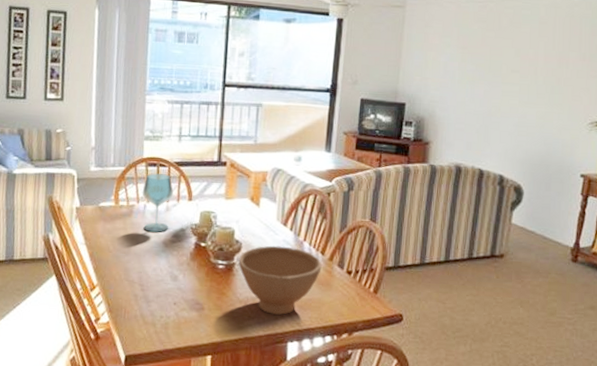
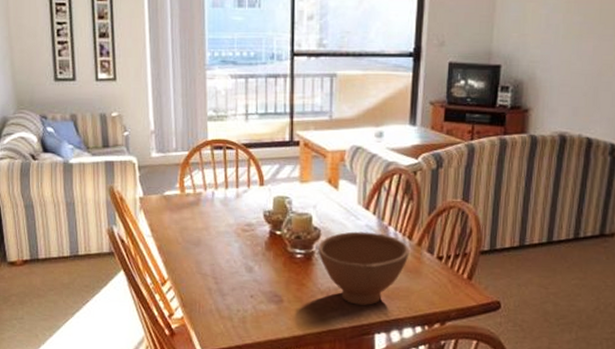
wine glass: present [142,173,173,232] -> none [209,156,243,221]

